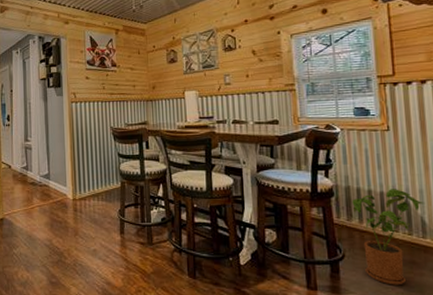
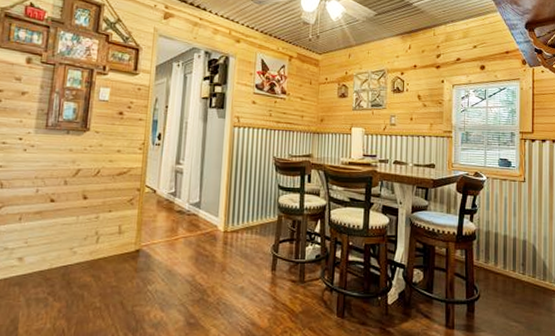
house plant: present [352,189,426,286] -> none [490,235,548,324]

